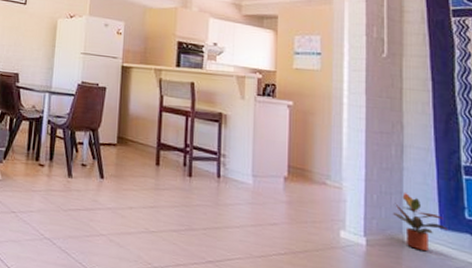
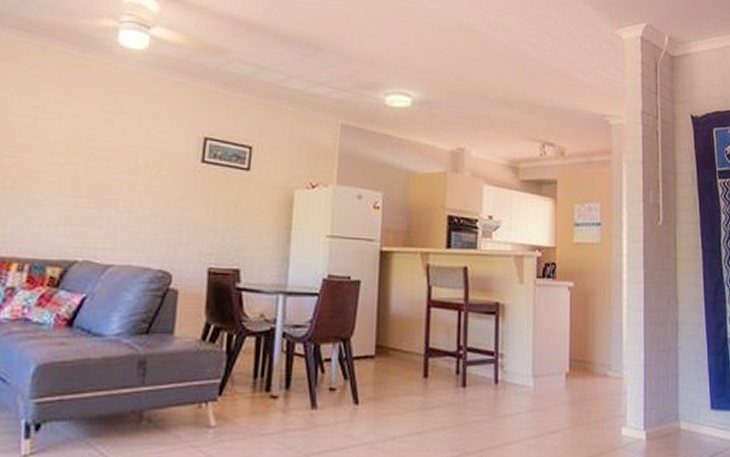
potted plant: present [393,193,448,252] -> none [670,375,718,437]

